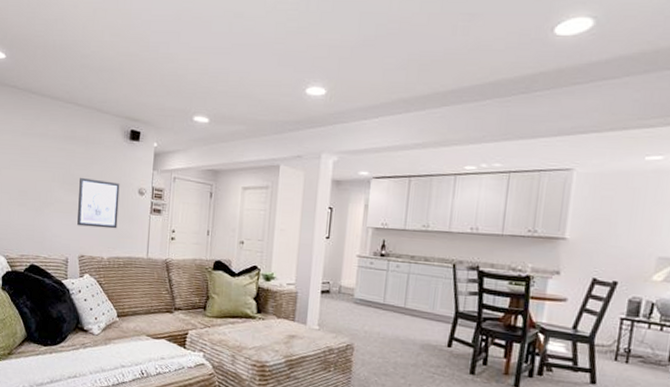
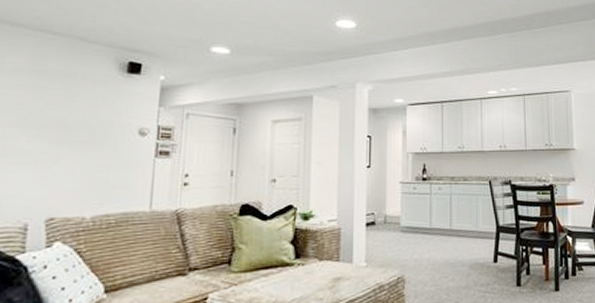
wall art: present [77,177,120,229] -> none [45,118,112,180]

